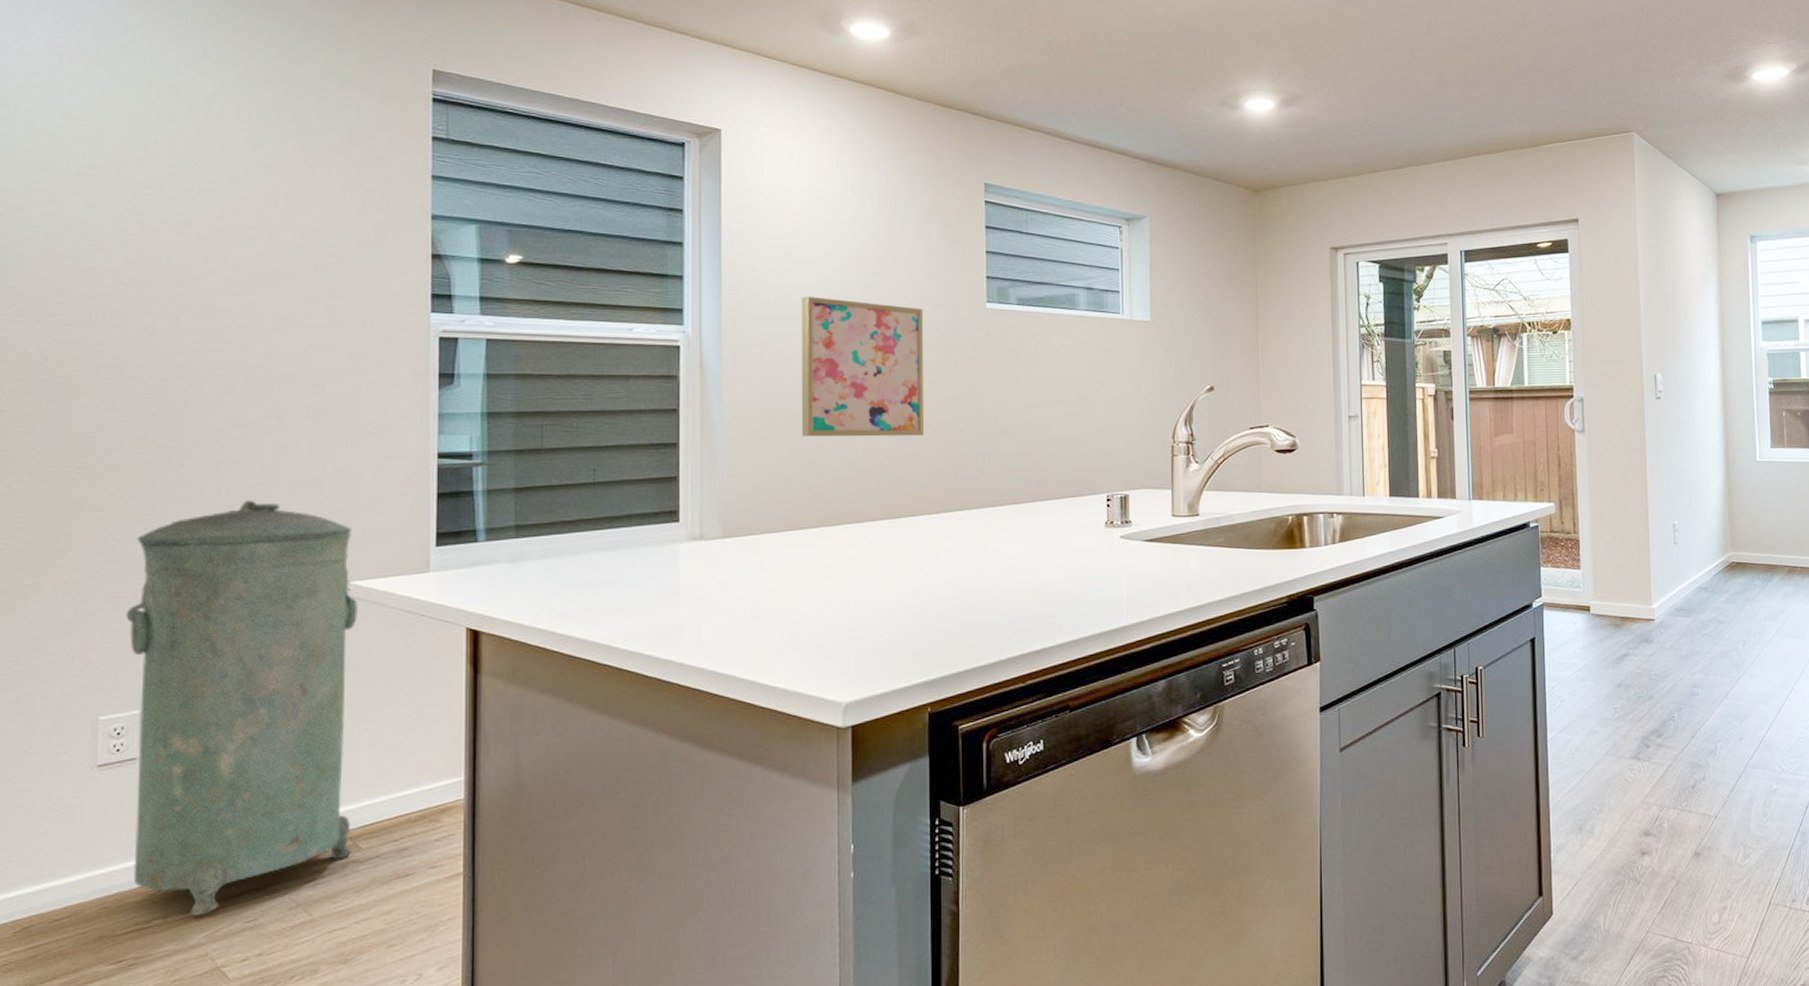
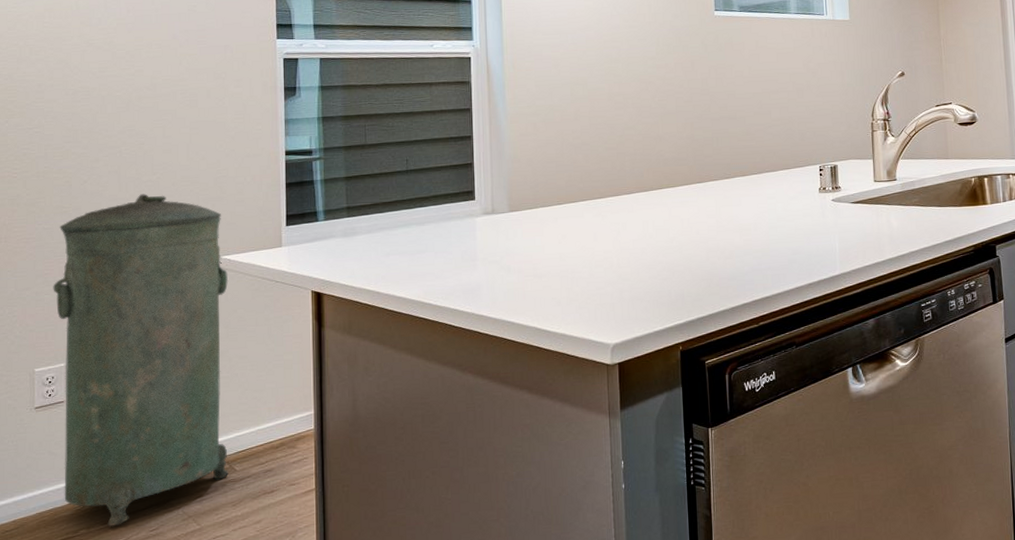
wall art: present [801,296,925,437] -> none [565,12,669,127]

